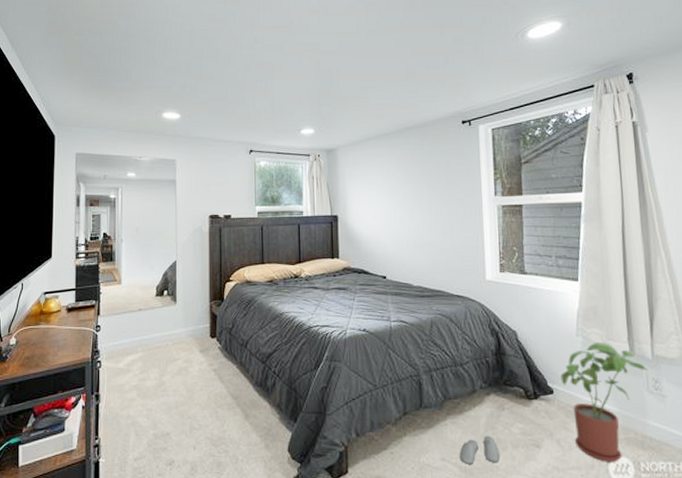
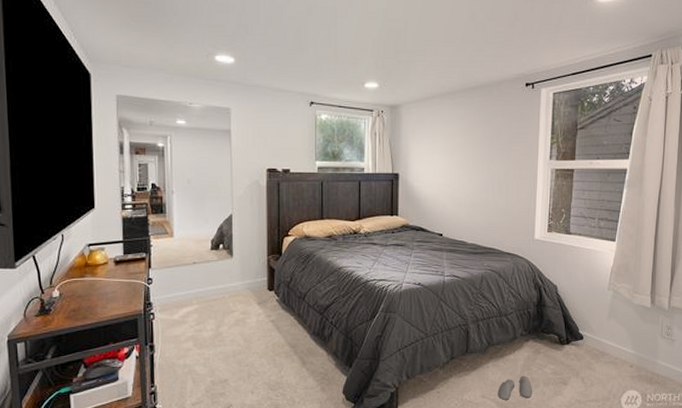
house plant: present [560,342,648,462] -> none [590,295,664,395]

